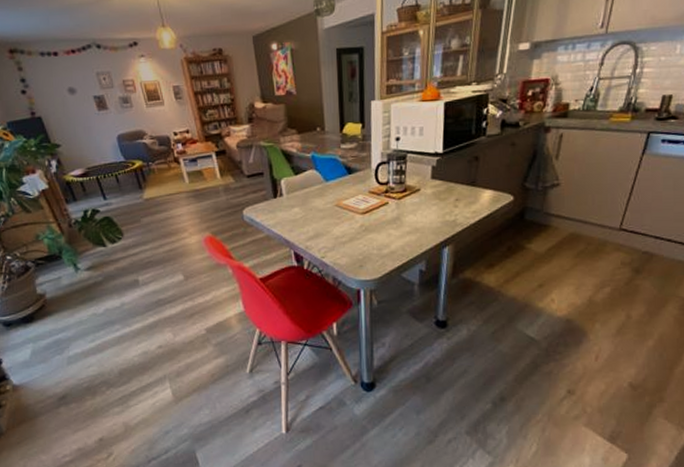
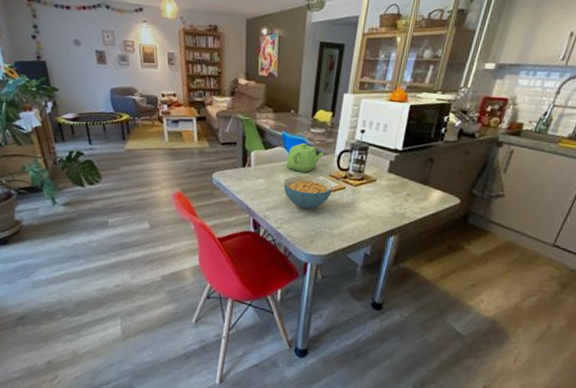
teapot: none [320,162,360,193] -> present [286,143,324,173]
cereal bowl: none [321,196,374,233] -> present [283,175,332,209]

